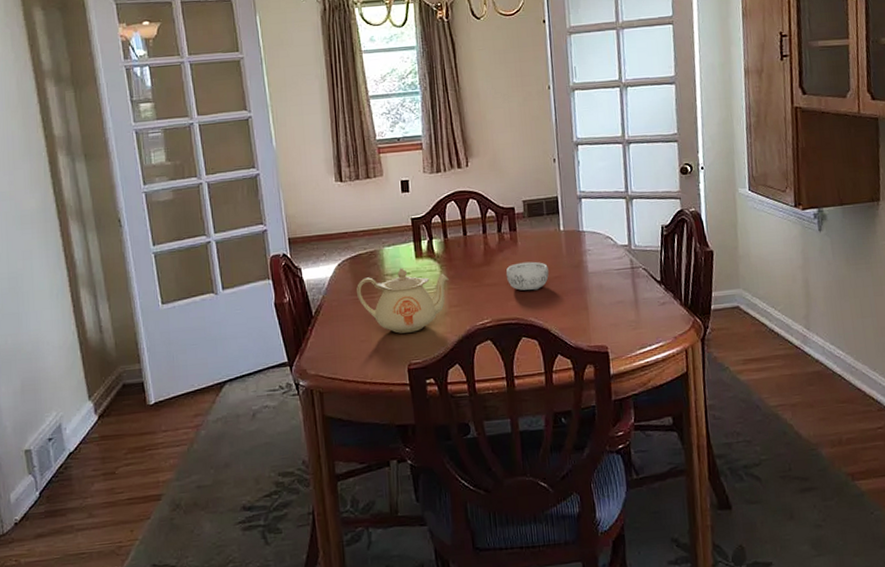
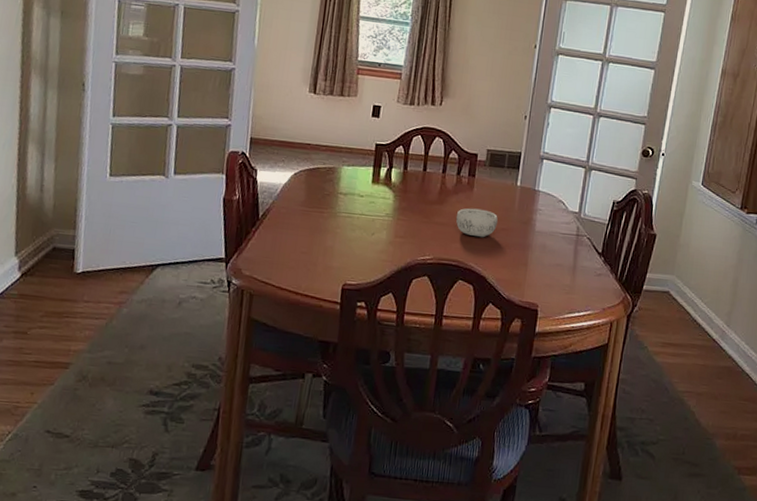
teapot: present [357,268,449,334] -> none [307,189,400,254]

